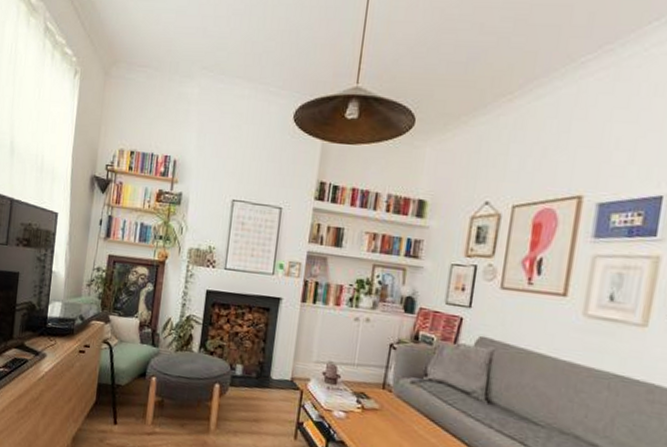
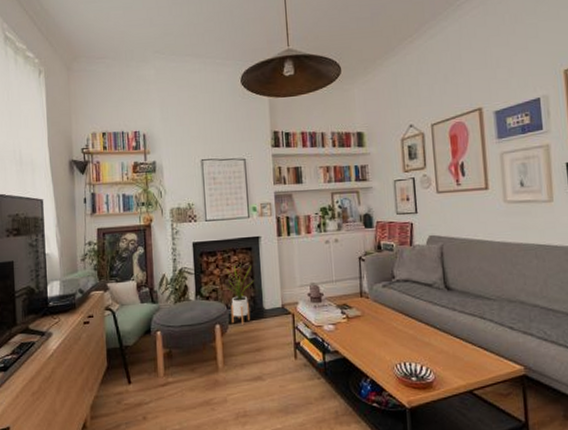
house plant: none [232,322,266,390] -> present [225,264,254,325]

